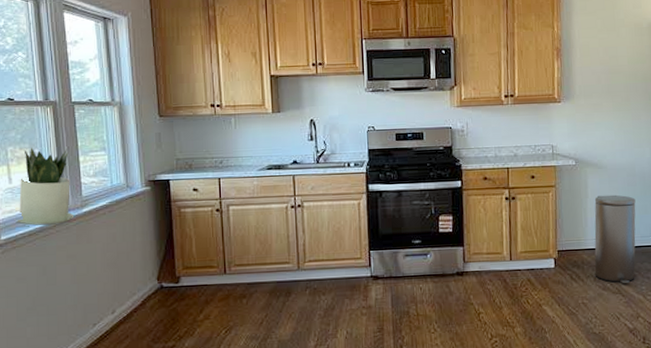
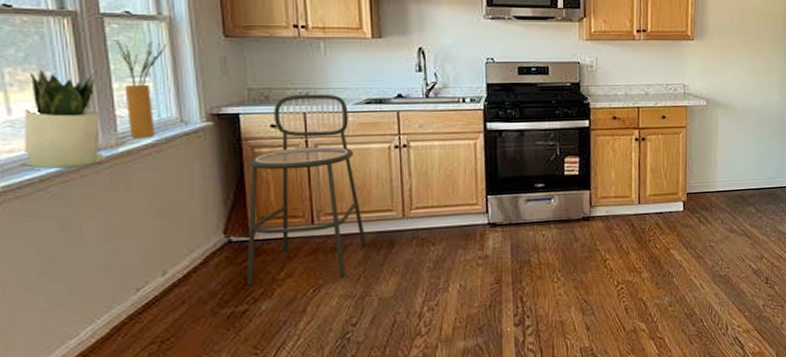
vase: none [81,123,118,202] -> present [113,40,167,139]
bar stool: none [174,162,269,325] -> present [247,94,367,286]
pedal bin: present [594,194,636,283] -> none [722,136,764,225]

